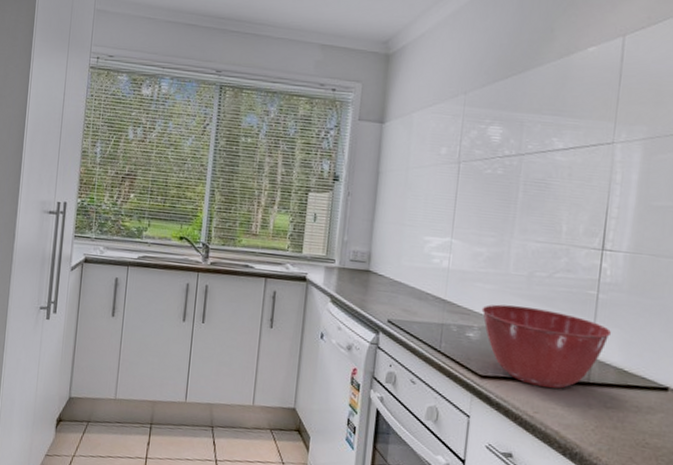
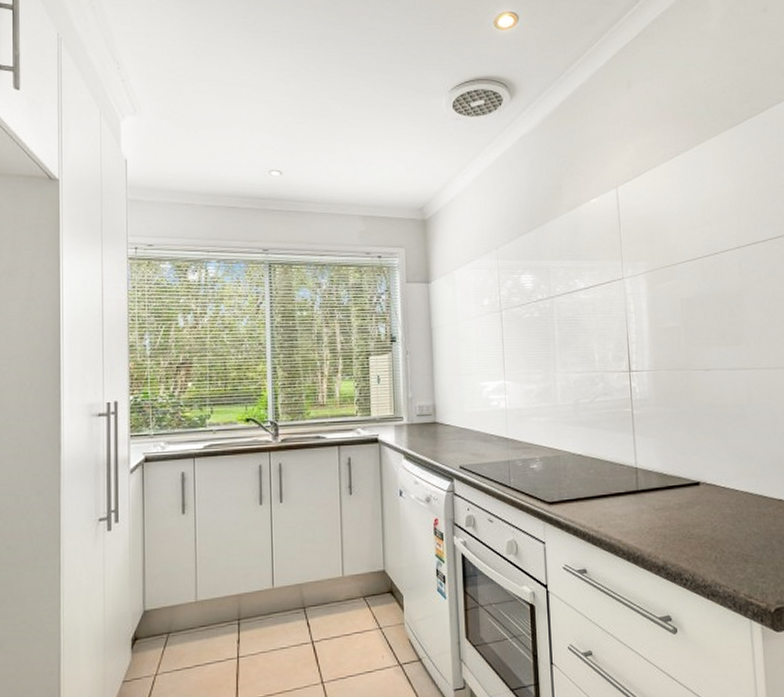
mixing bowl: present [481,304,612,389] -> none [540,432,649,502]

